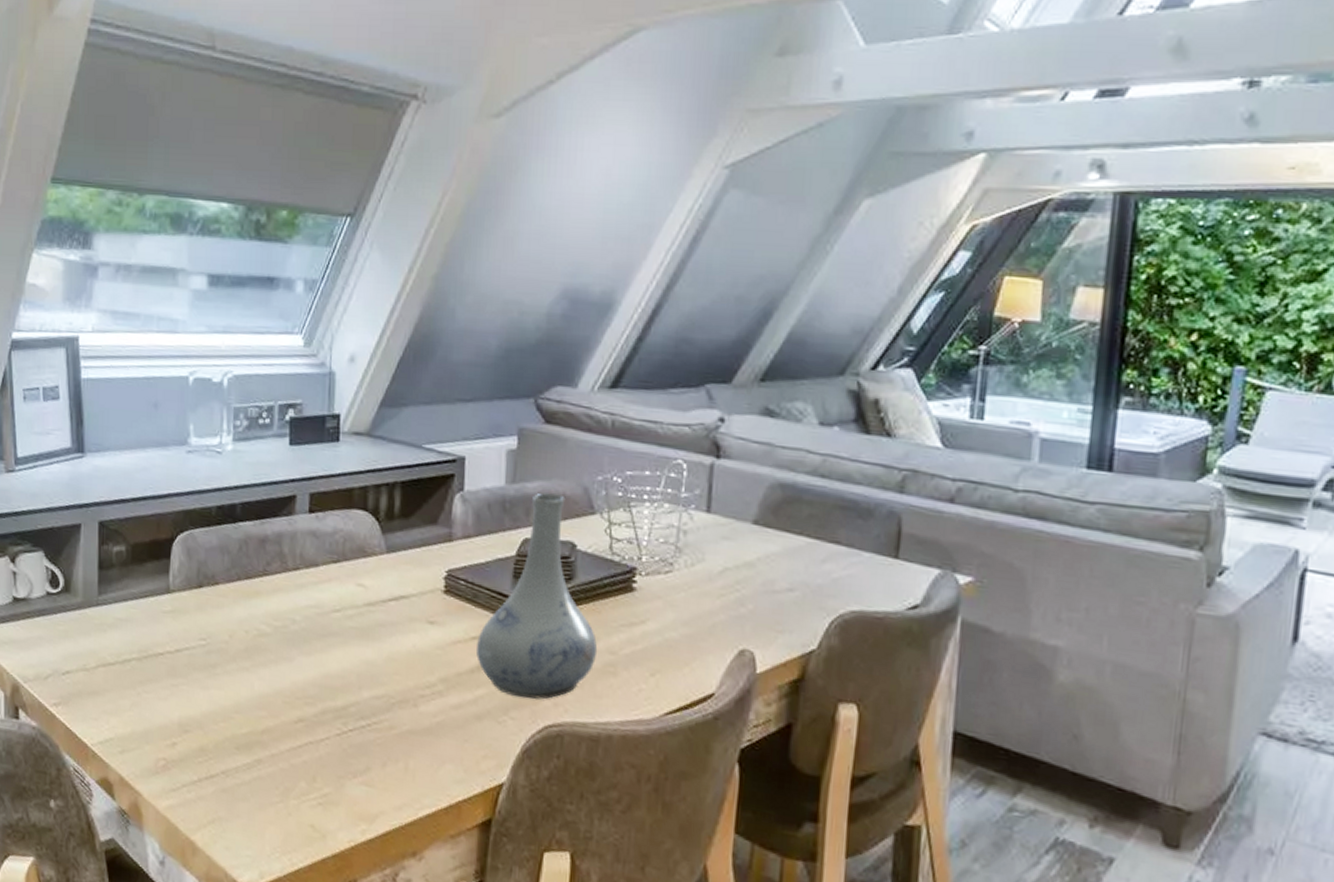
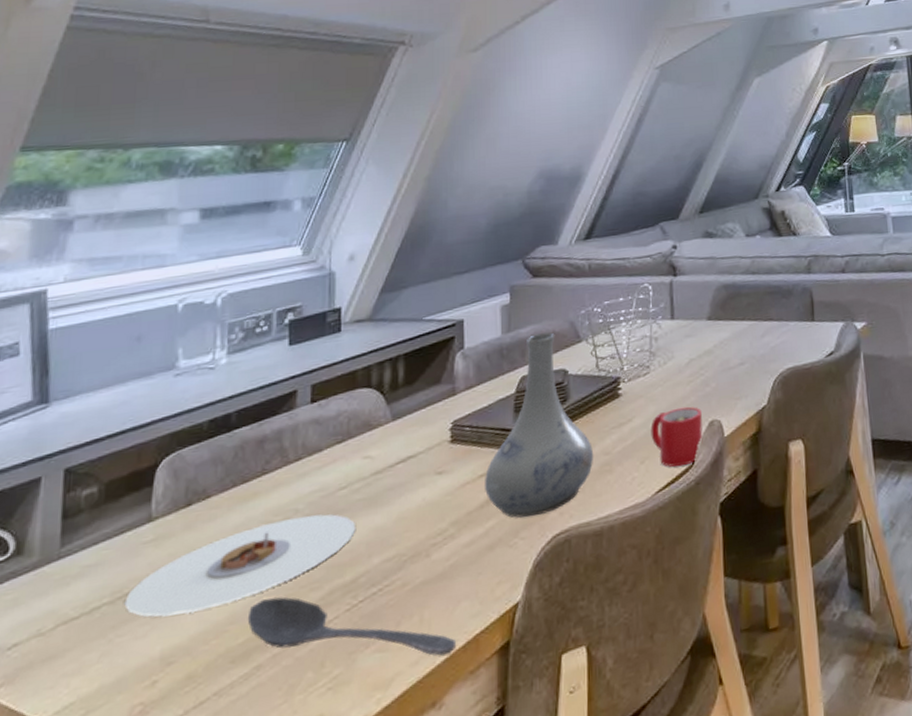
plate: none [149,625,348,692] -> present [124,514,356,617]
stirrer: none [249,699,439,811] -> present [247,596,457,656]
mug: none [666,622,731,693] -> present [650,406,703,467]

